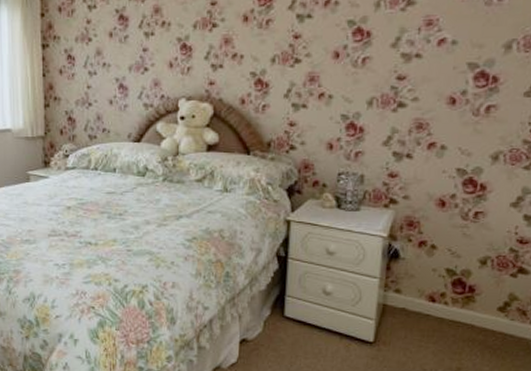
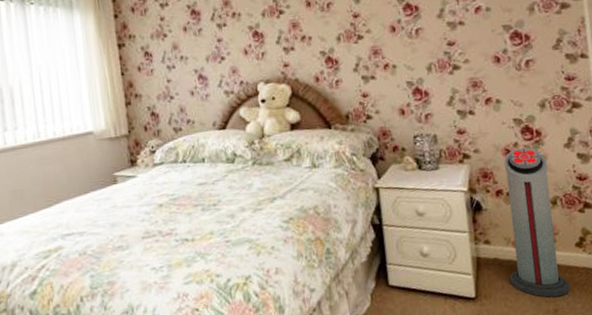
air purifier: none [414,200,486,357] -> present [504,147,570,298]

